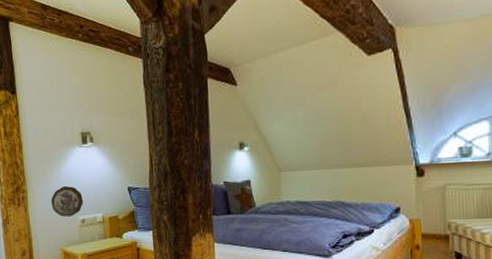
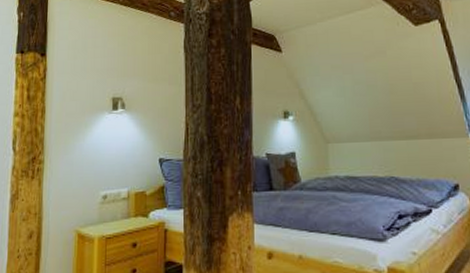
decorative plate: present [51,186,83,217] -> none [70,157,107,192]

